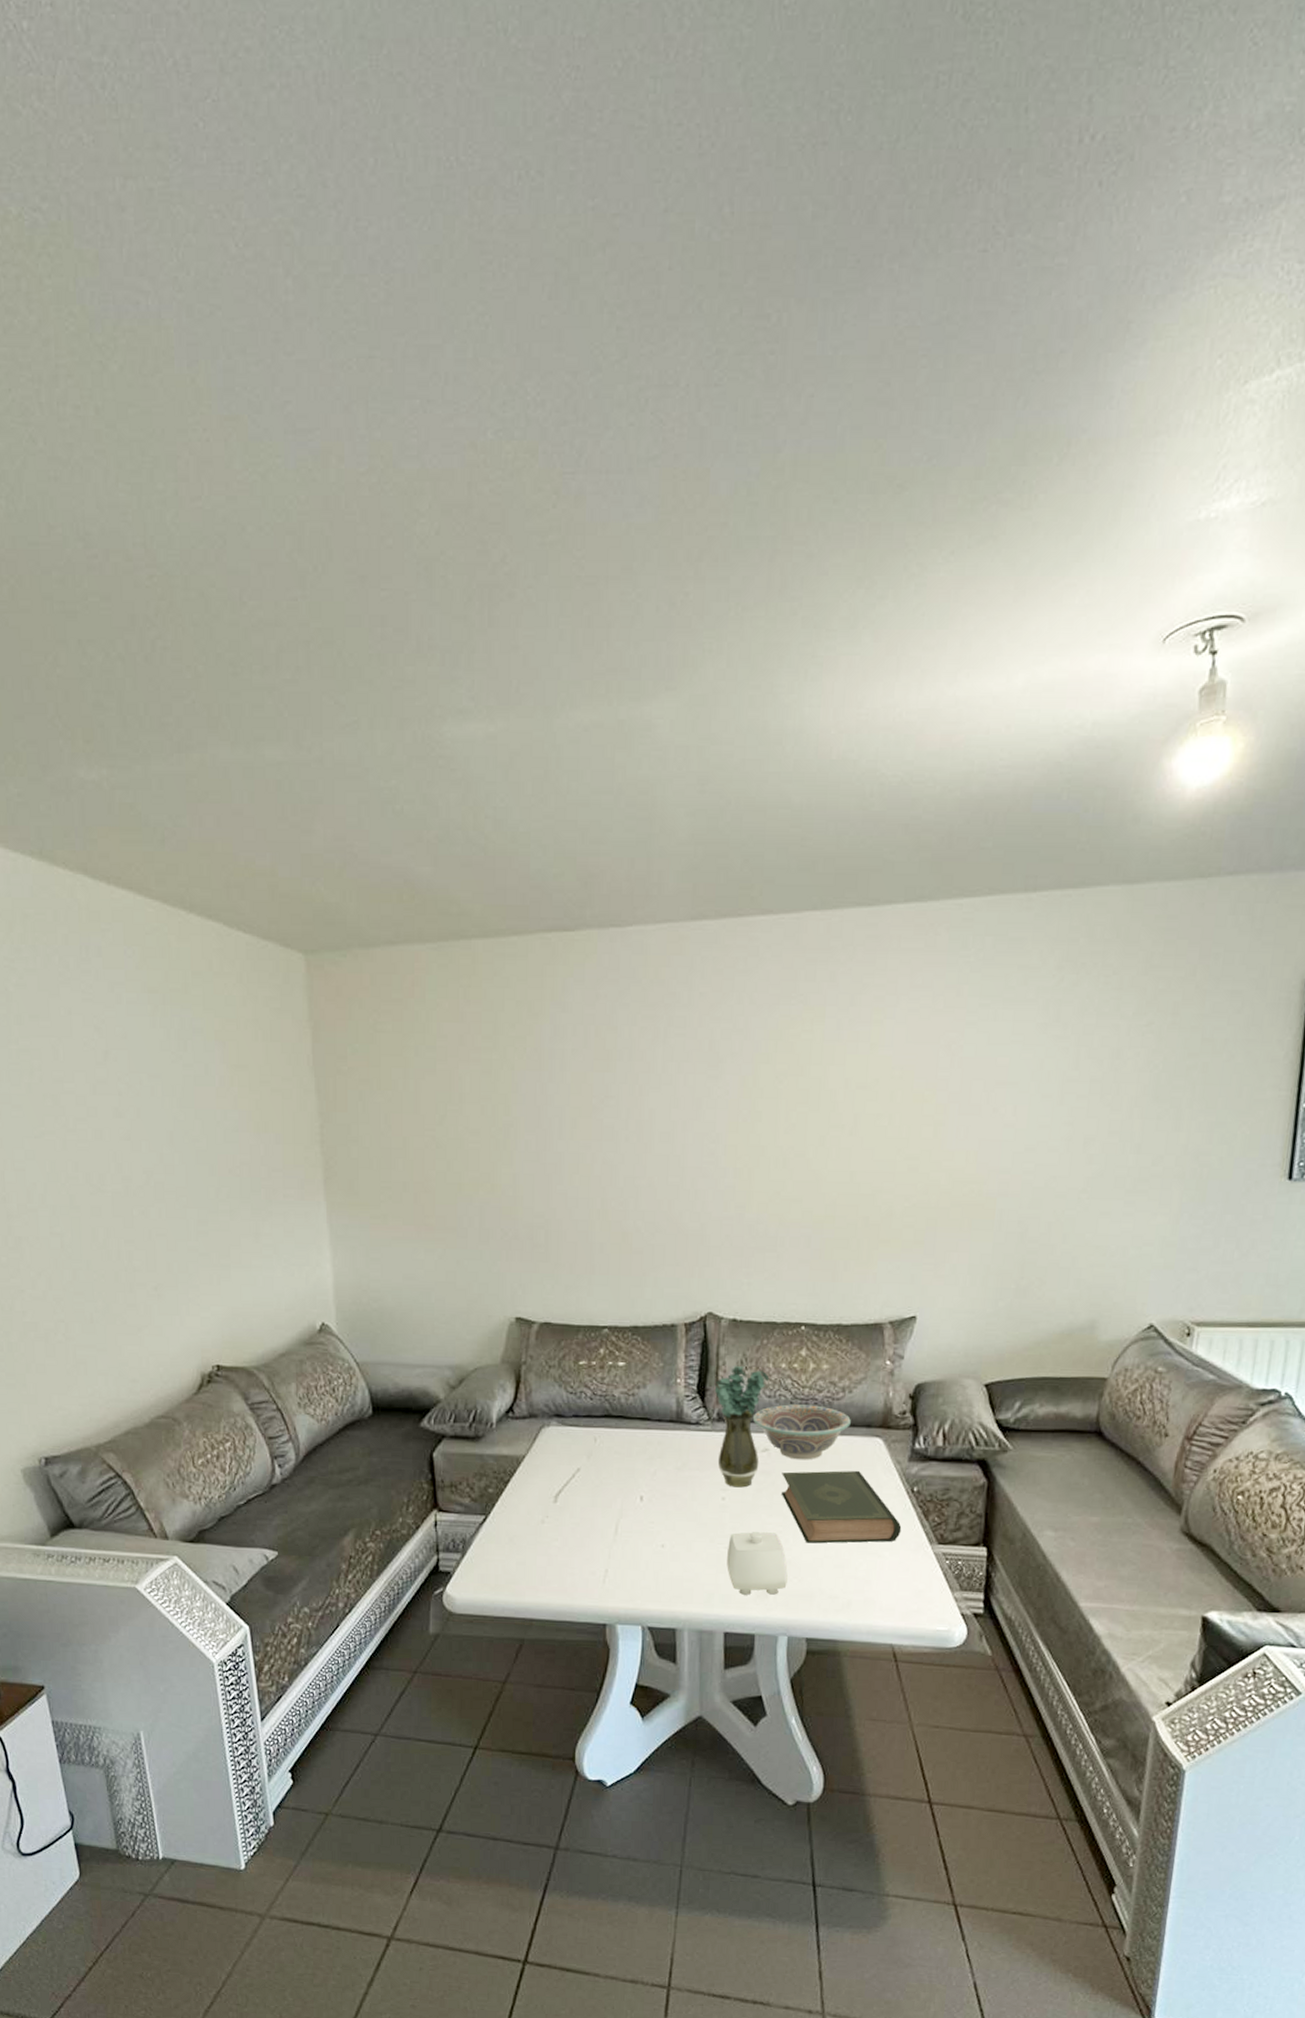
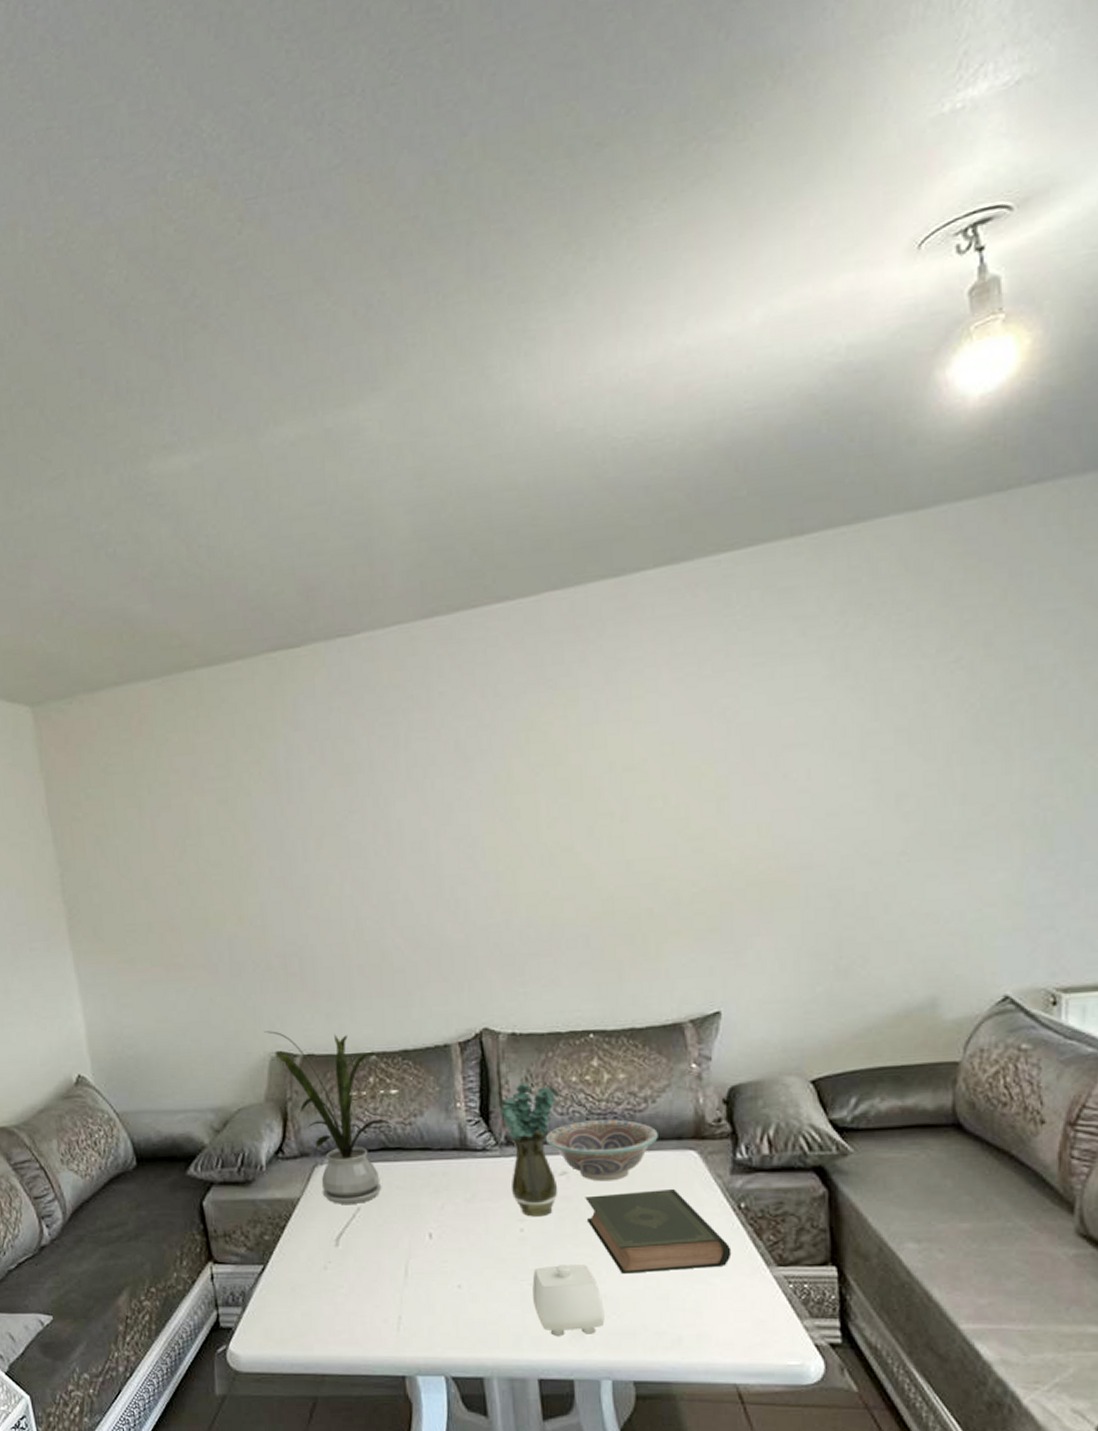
house plant: none [505,1297,619,1465] -> present [263,1031,395,1204]

